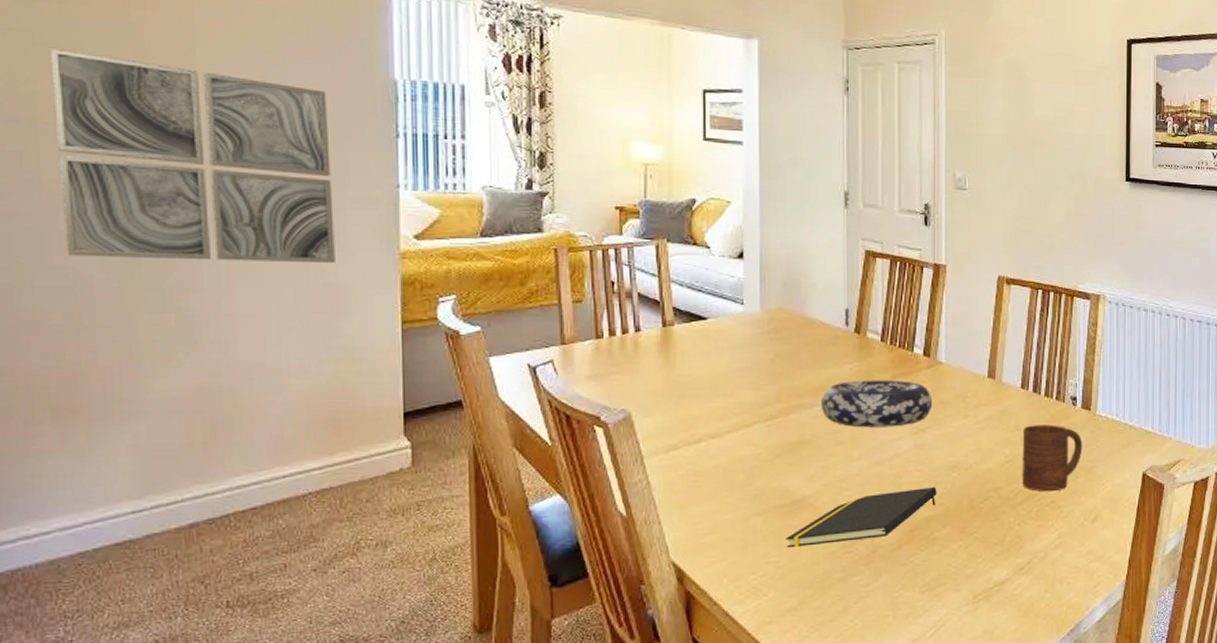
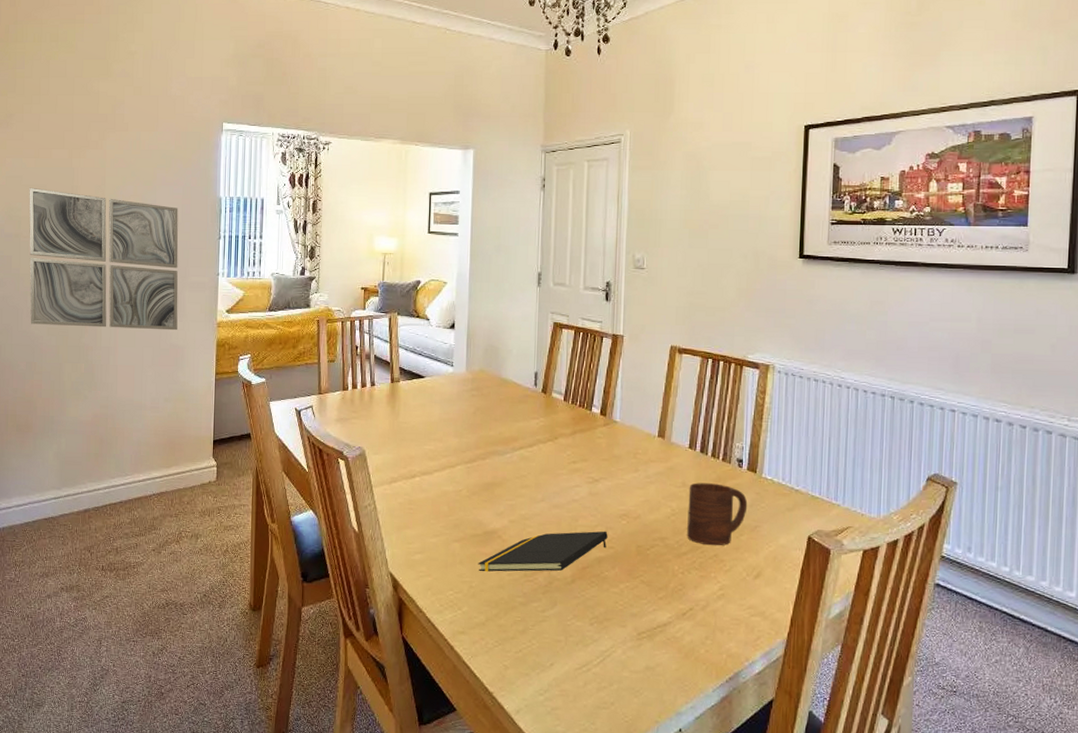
decorative bowl: present [820,380,933,428] -> none [511,433,607,476]

